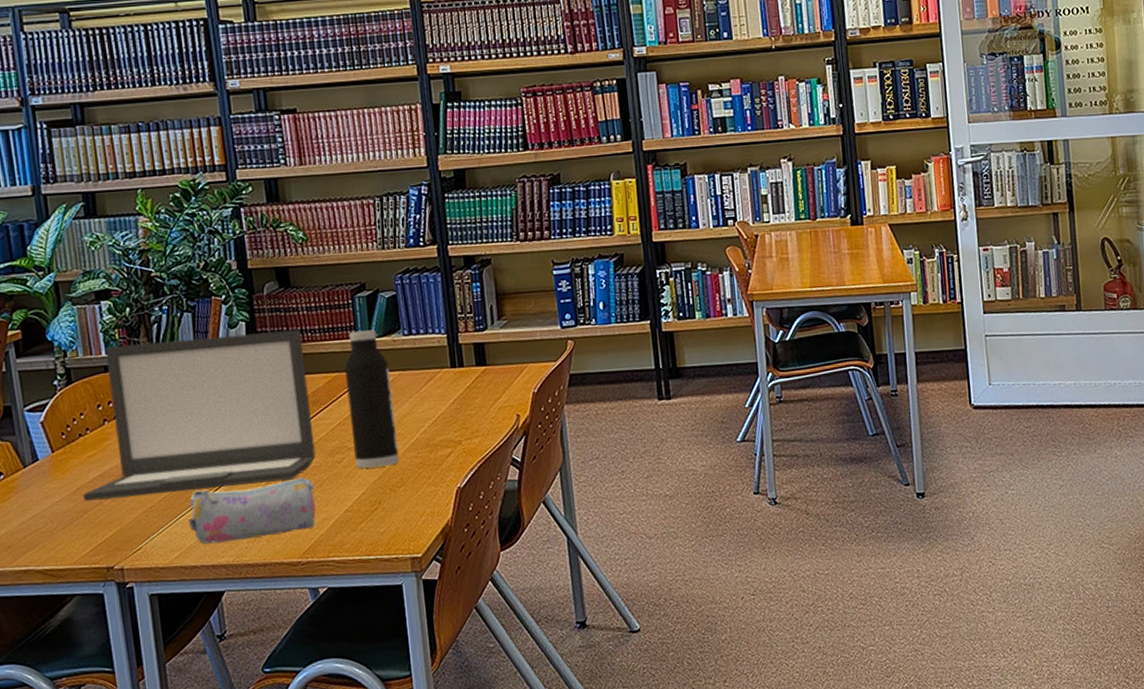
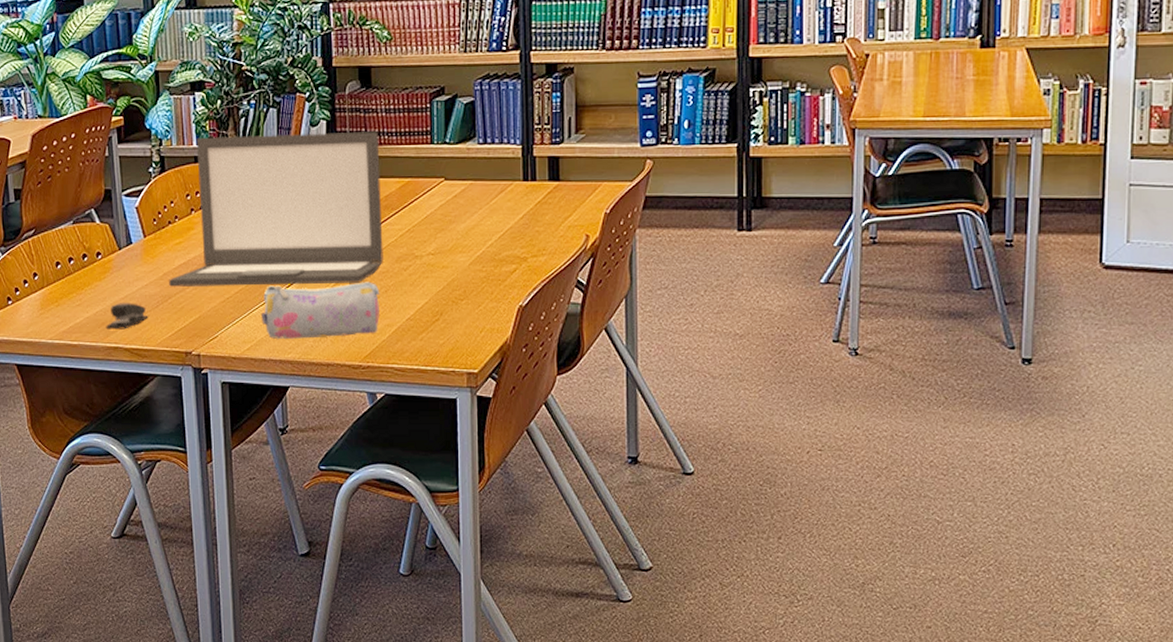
stapler: none [13,522,62,553] -> present [105,303,148,330]
water bottle: present [345,329,399,469] -> none [418,136,464,278]

